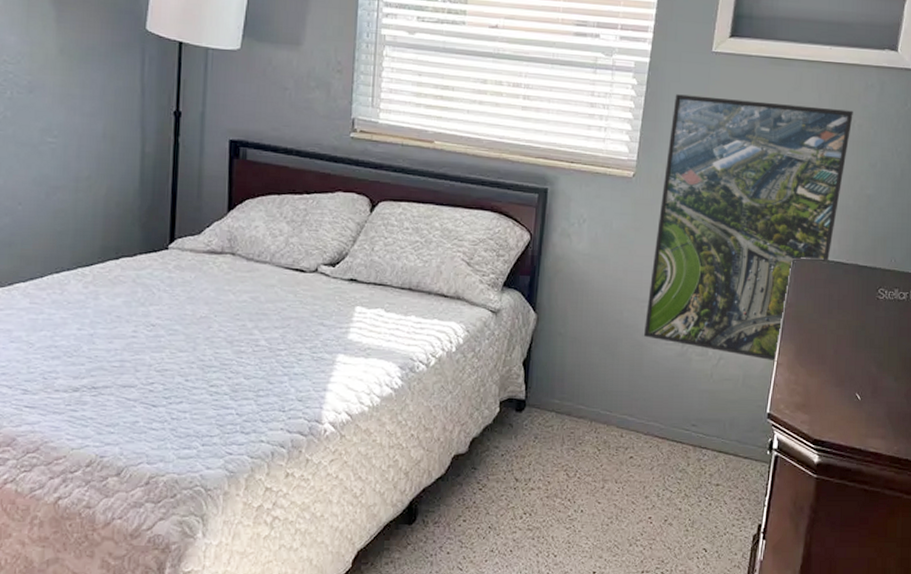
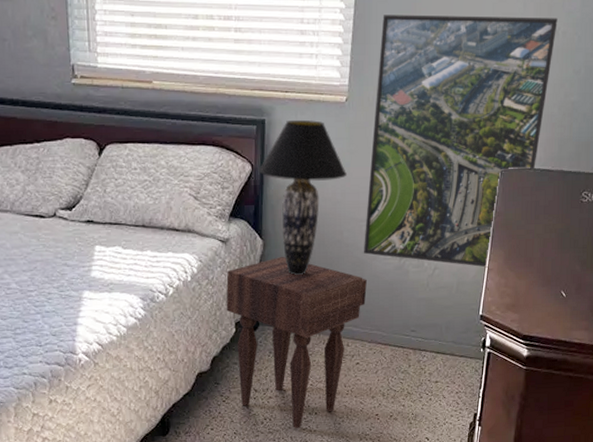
nightstand: none [491,332,646,528] -> present [226,256,367,429]
table lamp: none [537,191,630,354] -> present [258,119,347,275]

